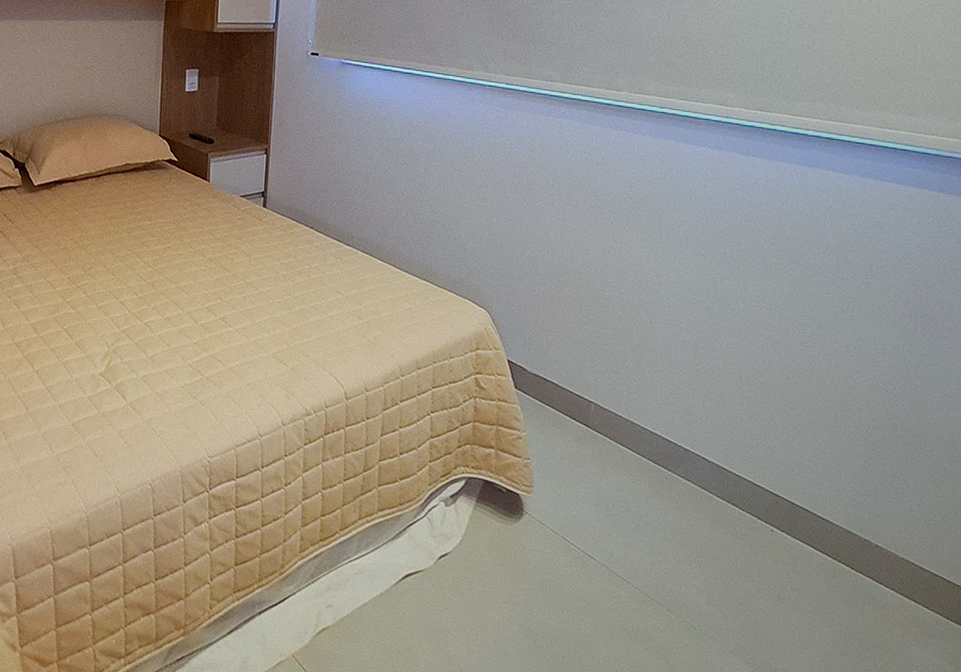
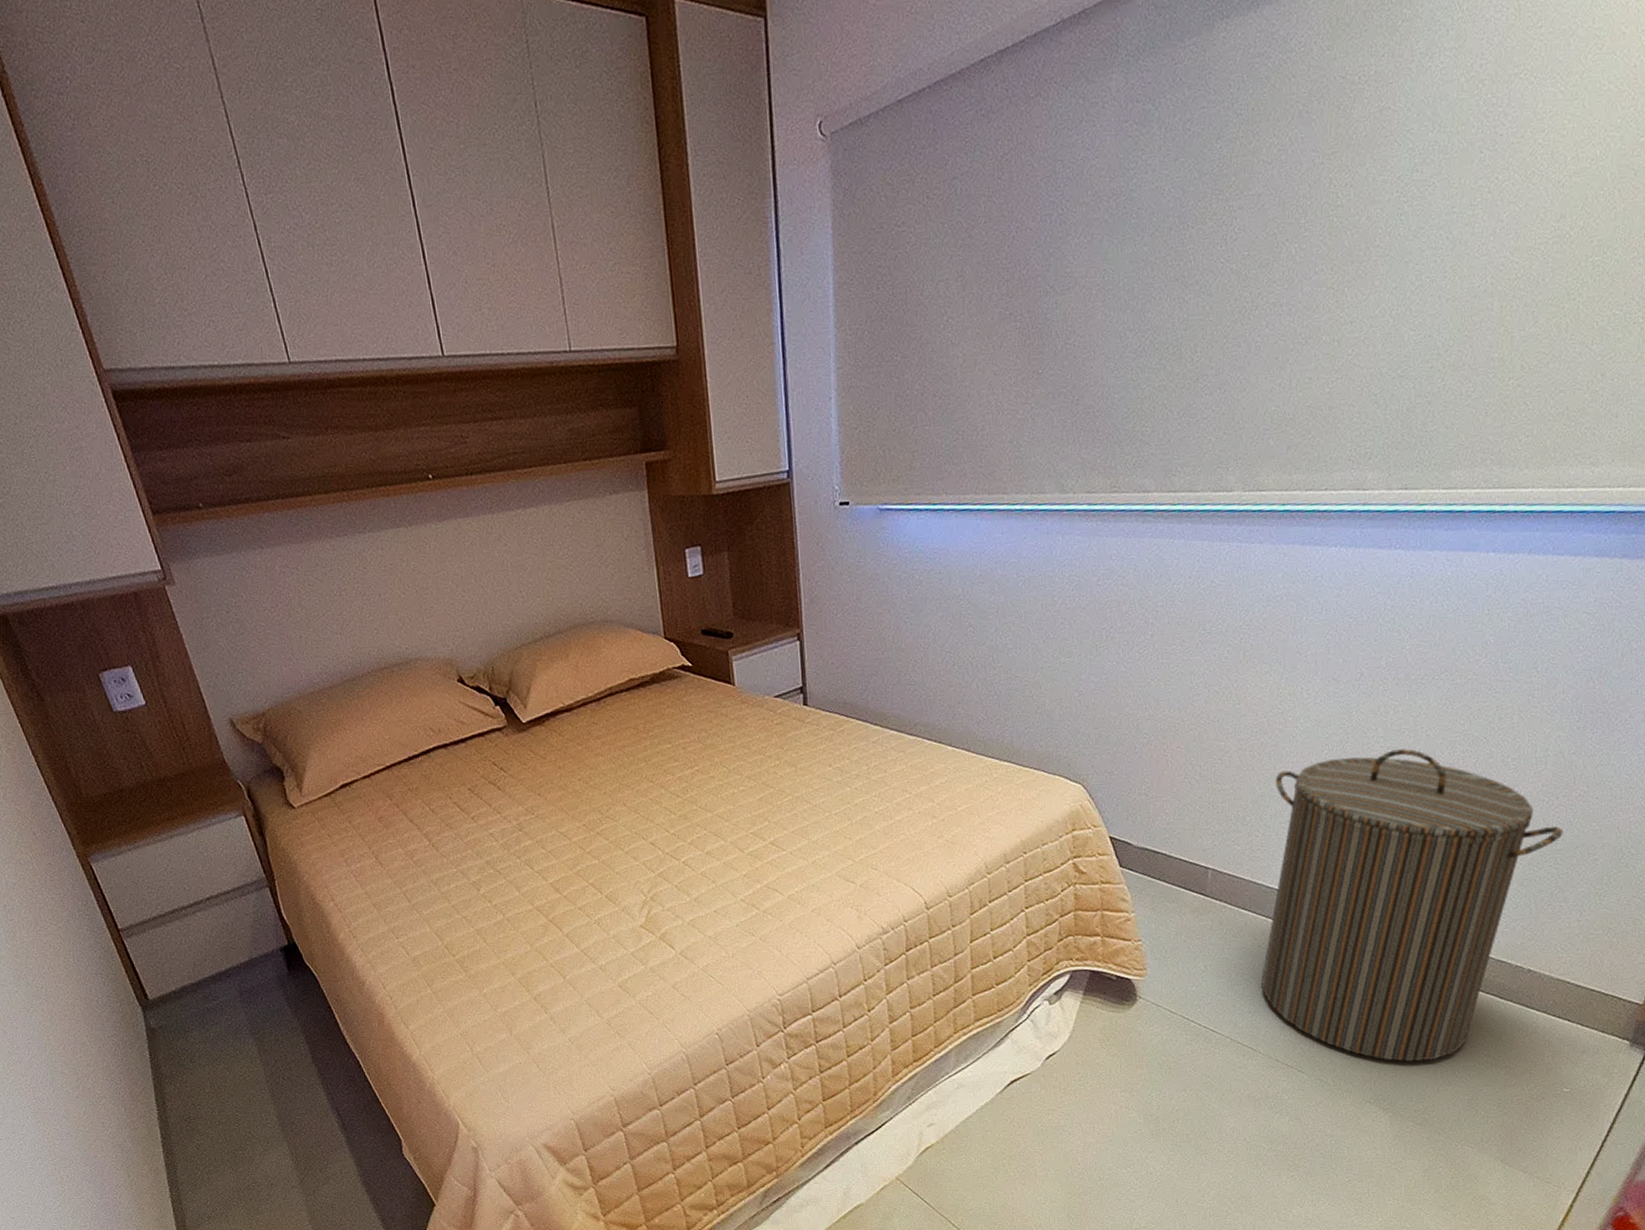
laundry hamper: none [635,322,902,620] -> present [1262,749,1563,1062]

